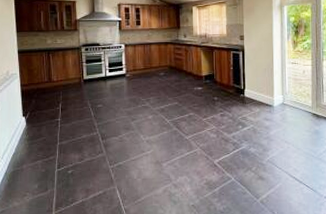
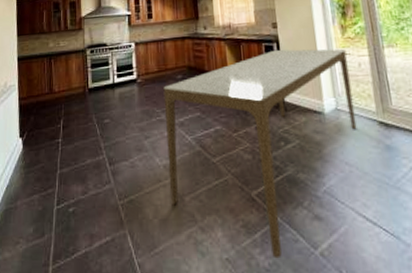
dining table: none [148,57,296,205] -> present [163,49,357,259]

